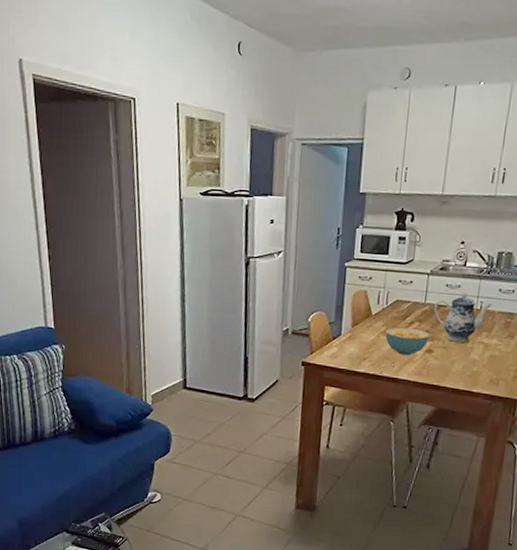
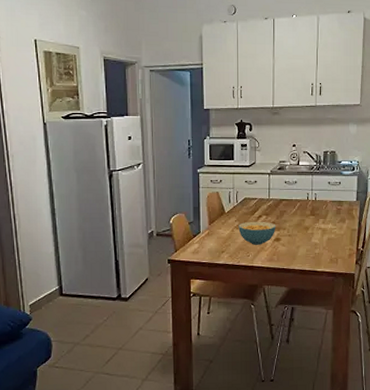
teapot: present [434,290,492,343] -> none [277,185,324,230]

